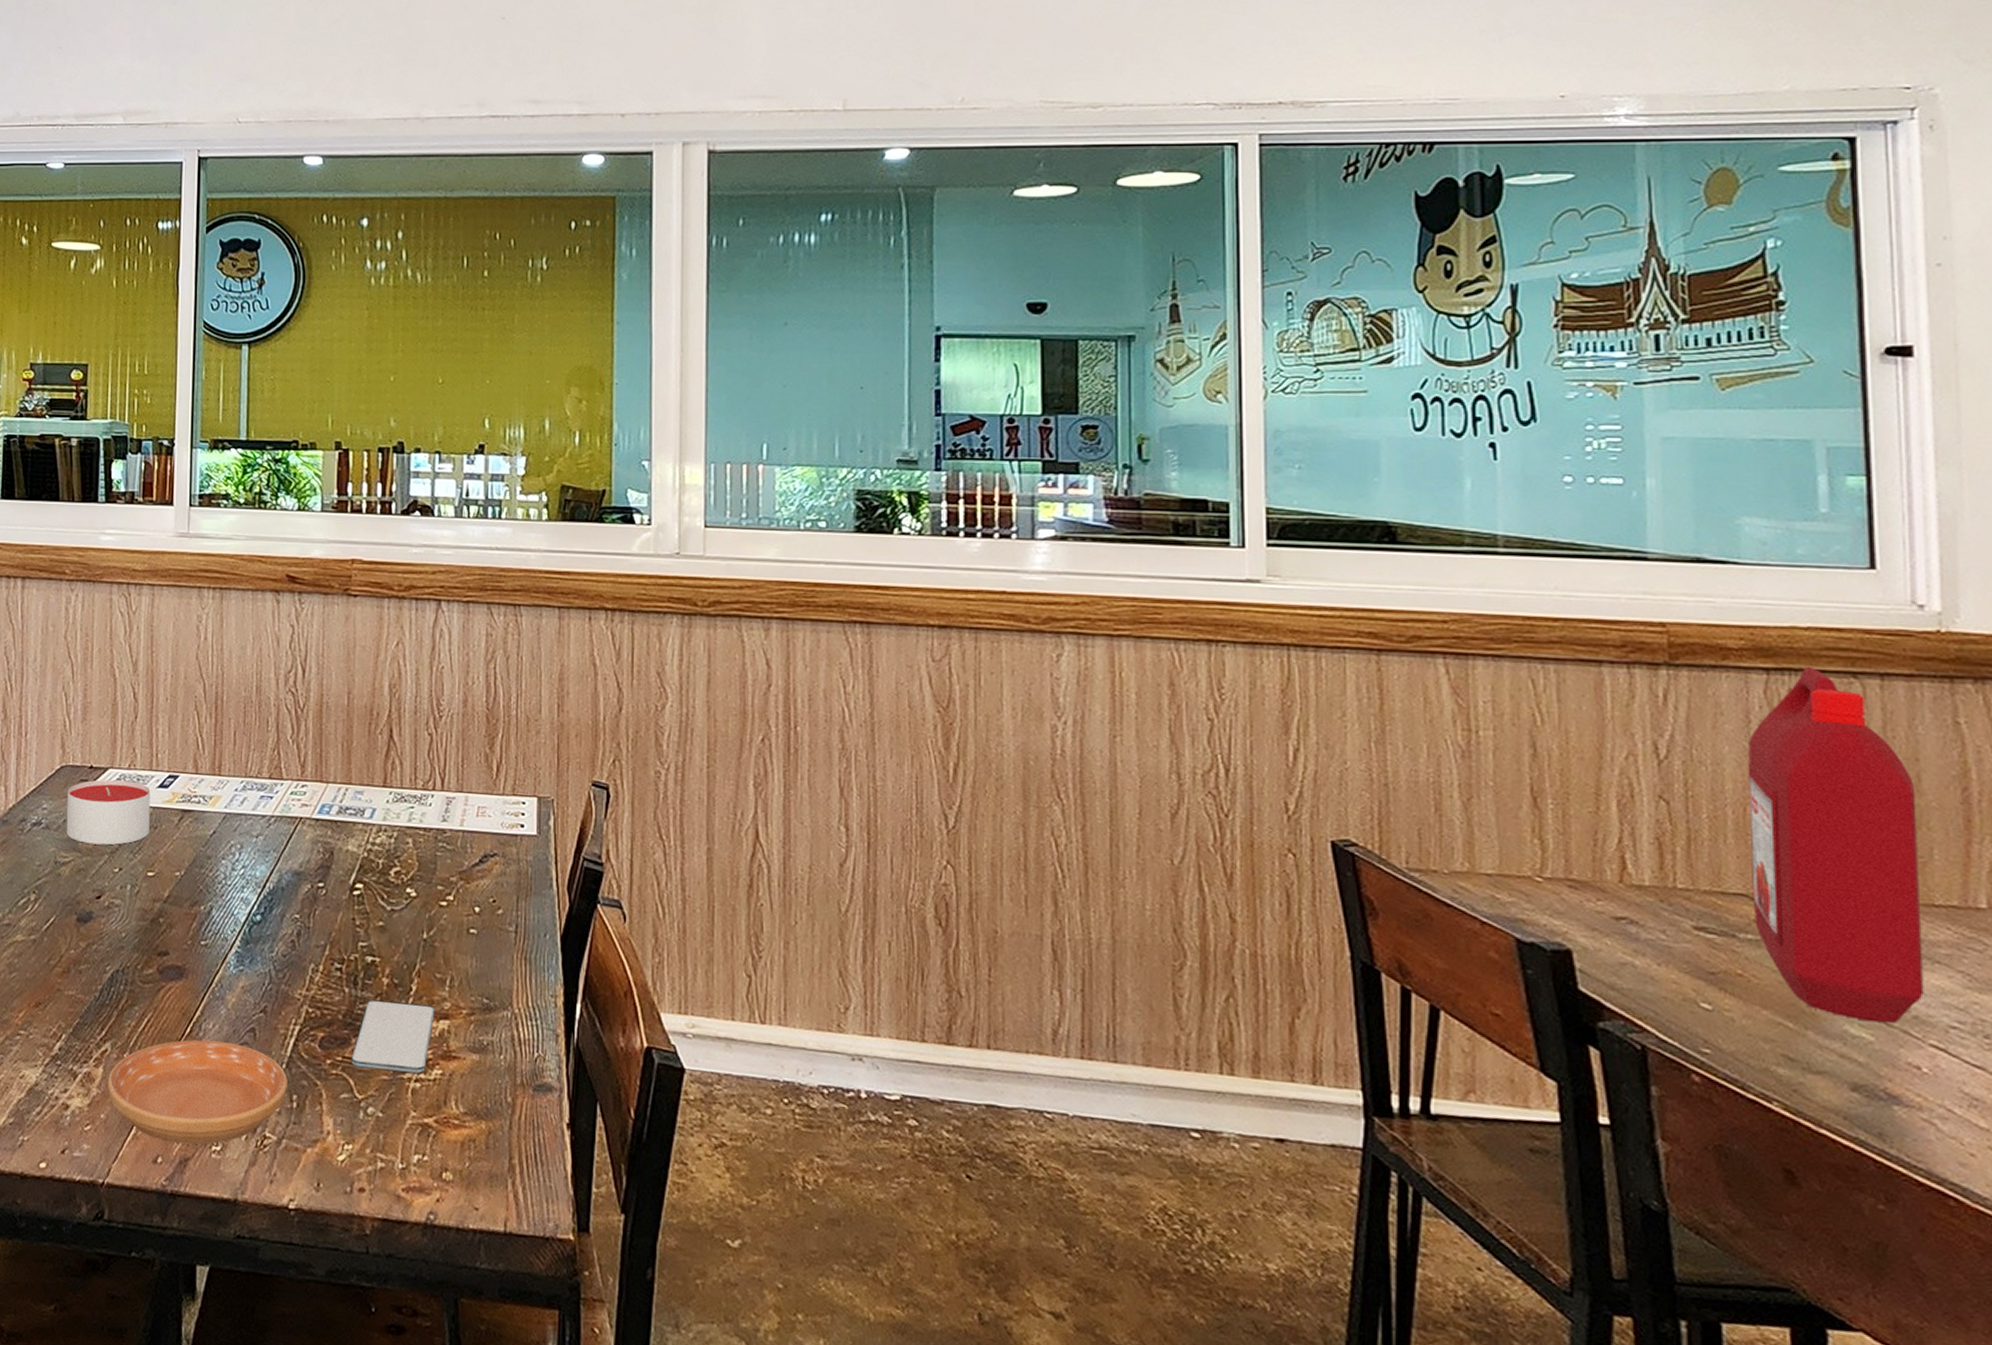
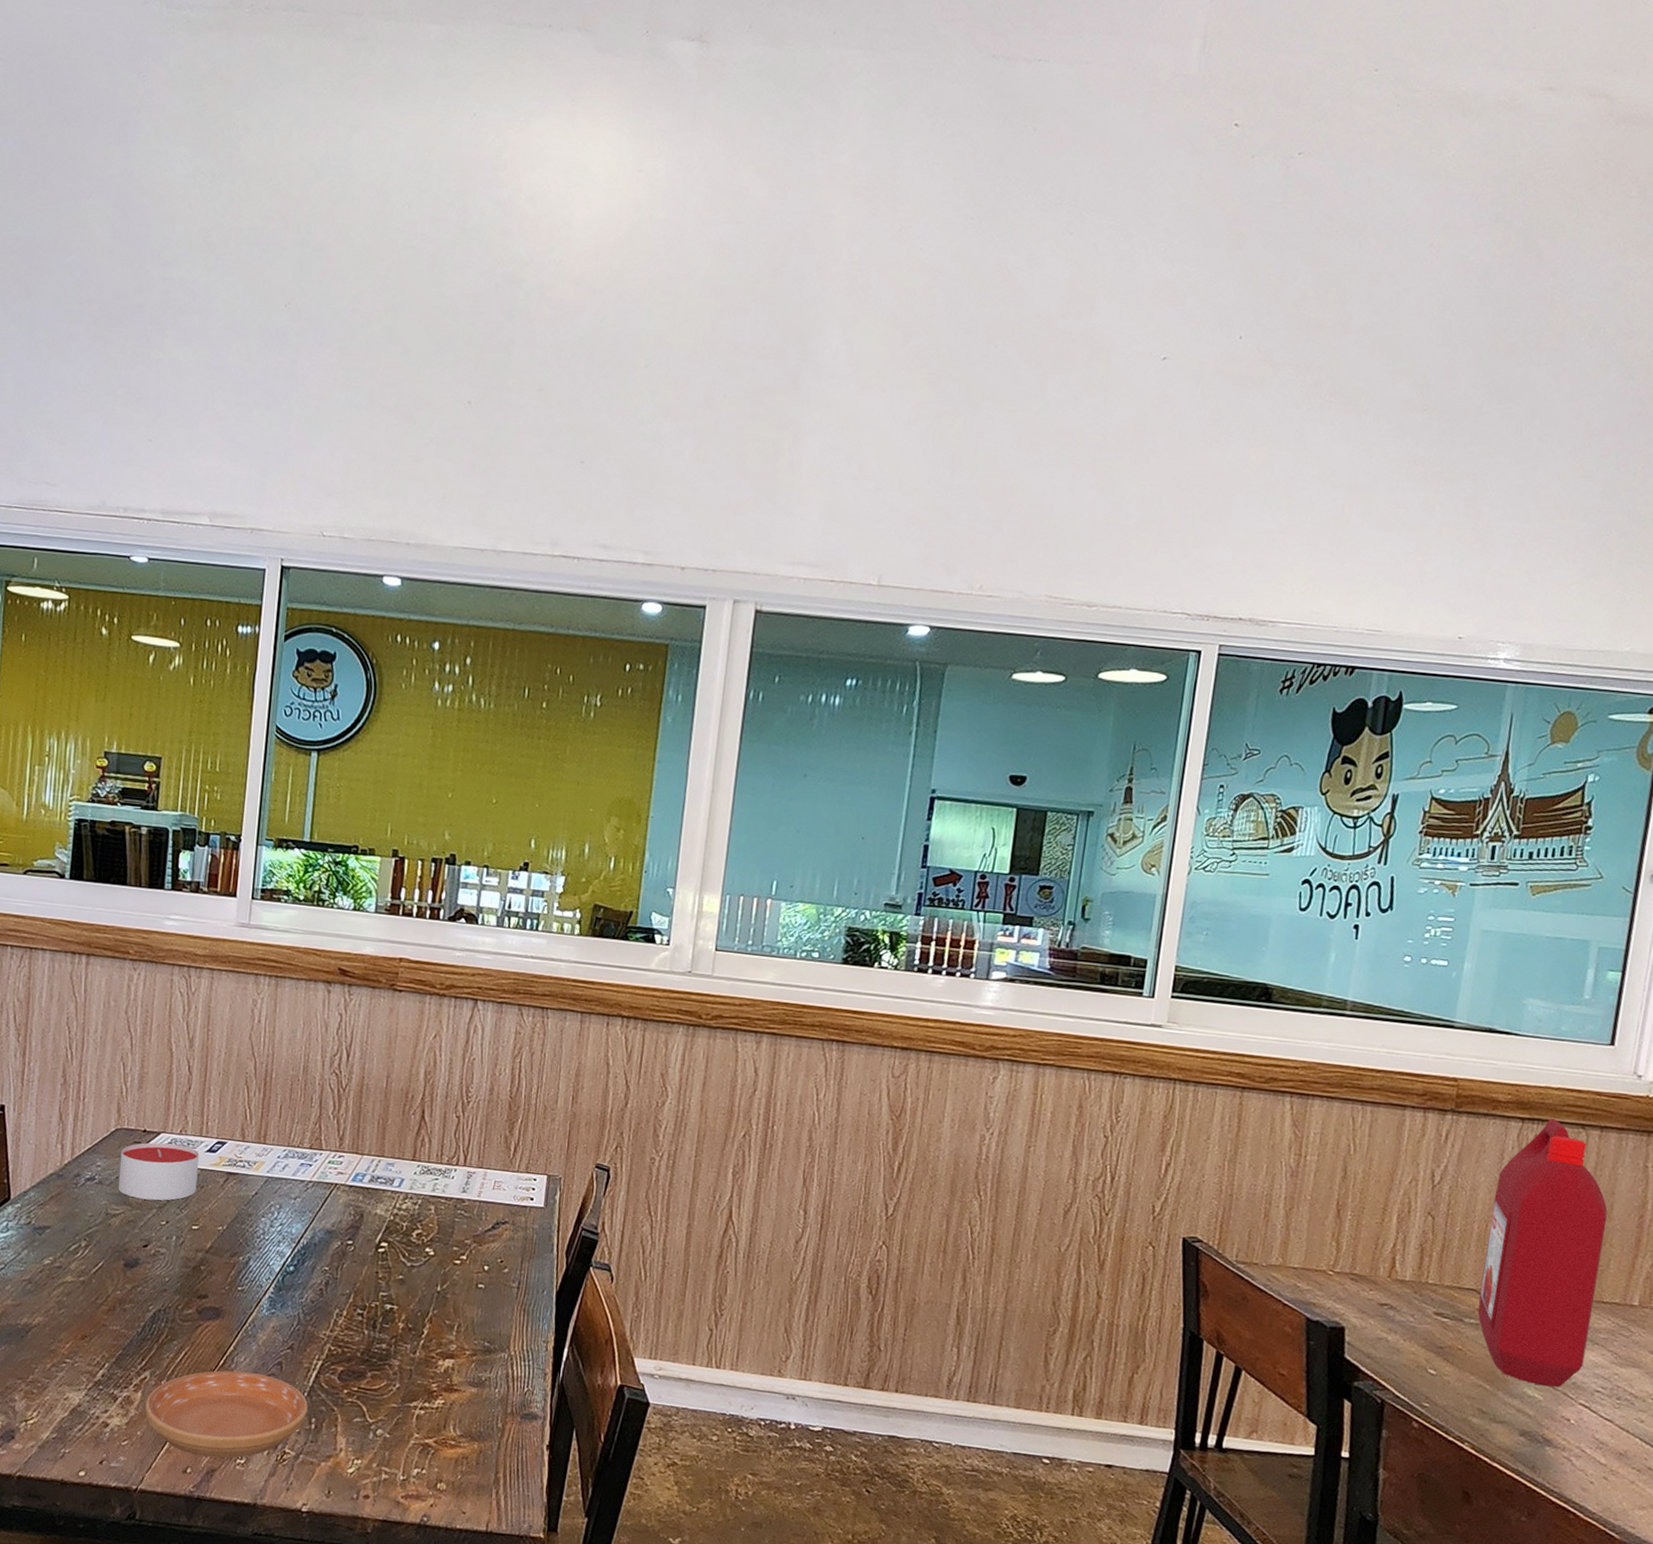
smartphone: present [351,999,435,1074] -> none [365,1340,442,1403]

